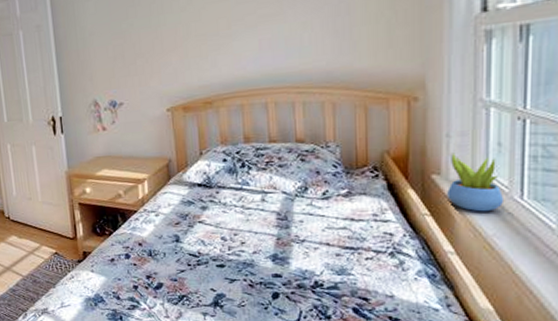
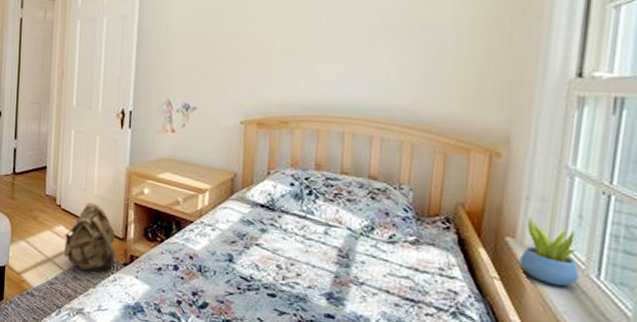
backpack: none [17,209,70,273] -> present [63,201,115,273]

